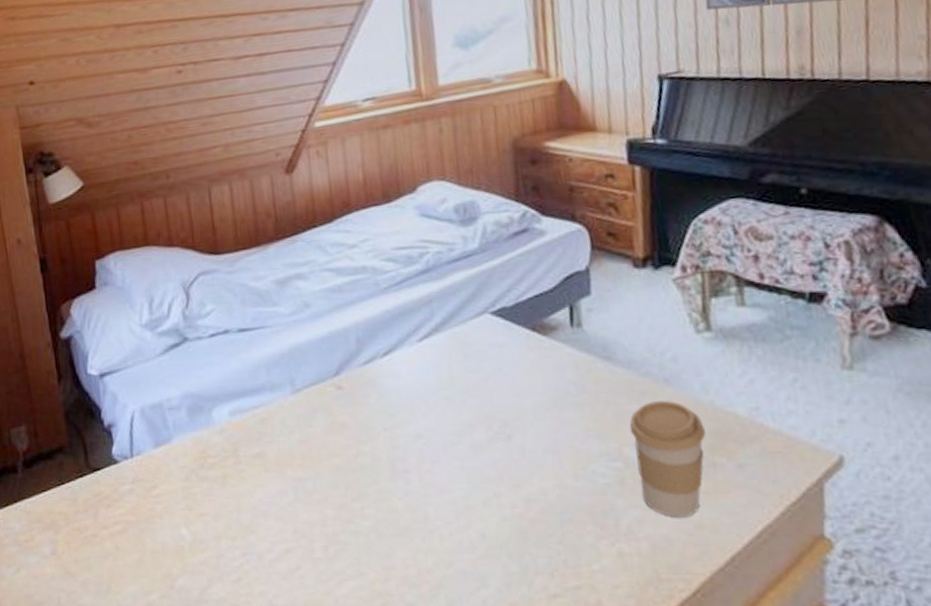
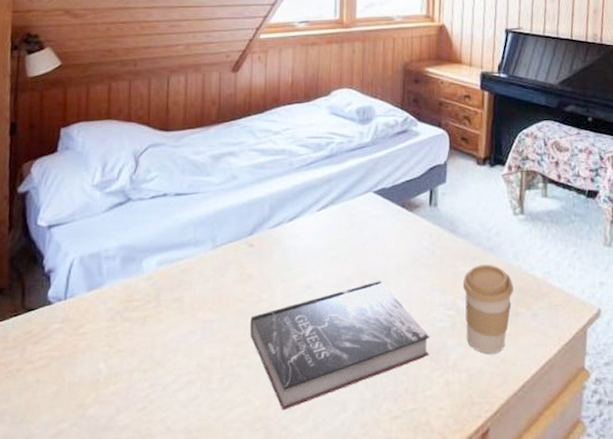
book: none [351,425,592,585] -> present [250,280,430,411]

